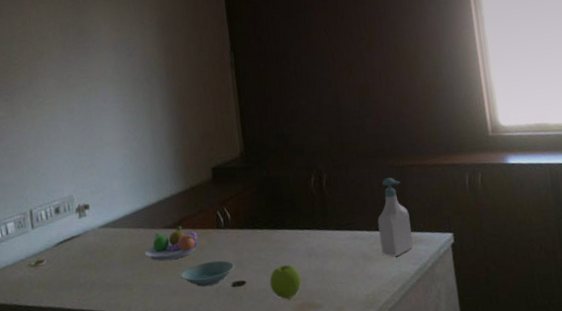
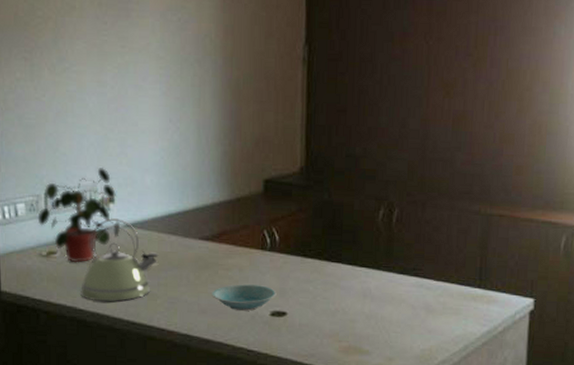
potted plant: none [25,179,97,268] -> present [37,167,121,263]
kettle: none [66,221,131,300] -> present [79,217,159,302]
fruit bowl: present [144,225,200,261] -> none [174,239,239,276]
apple: present [269,265,301,299] -> none [314,302,350,339]
soap bottle: present [378,178,413,257] -> none [448,225,488,314]

